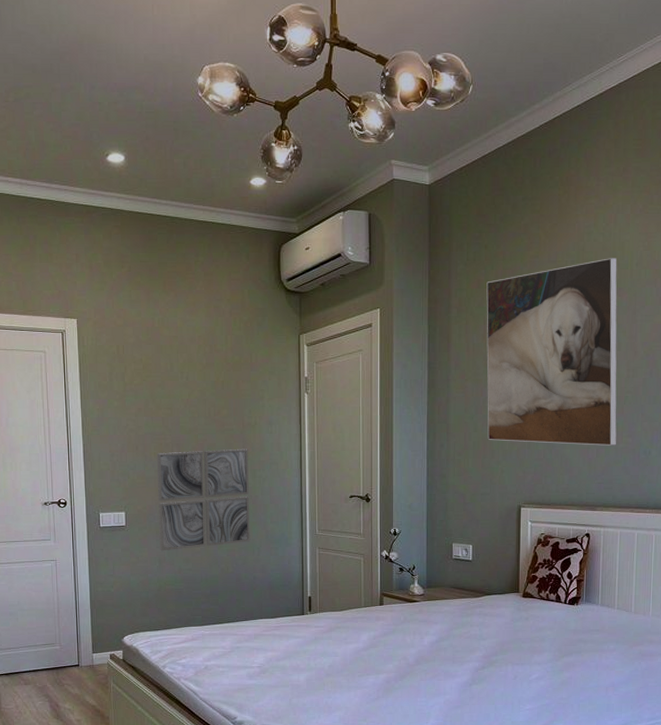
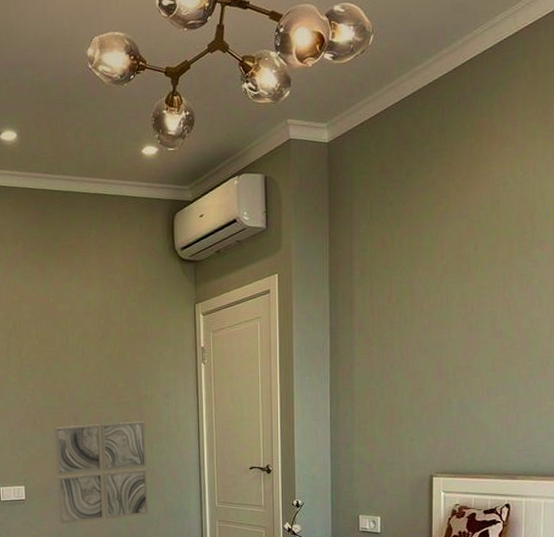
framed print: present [486,258,617,446] -> none [392,208,540,411]

